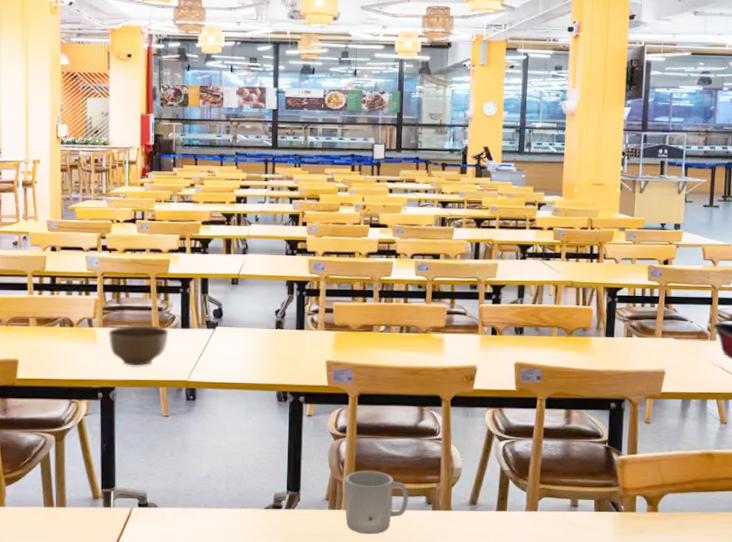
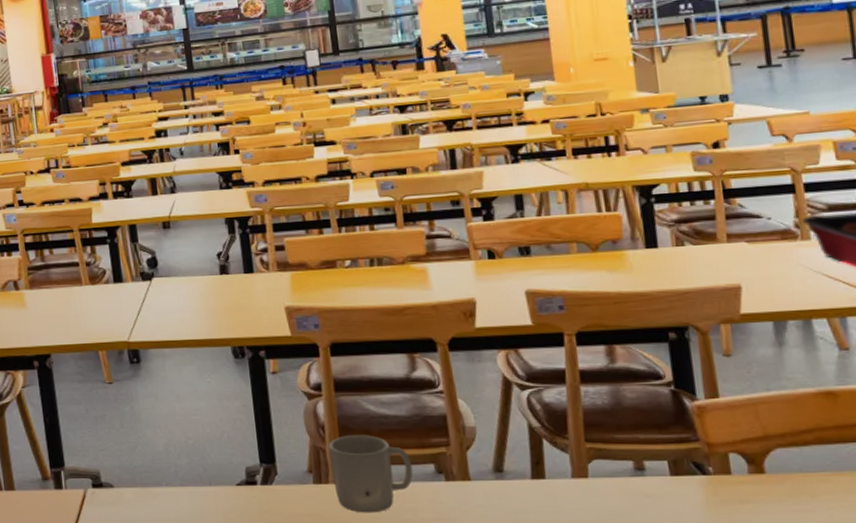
bowl: present [107,325,169,366] -> none [35,282,102,330]

